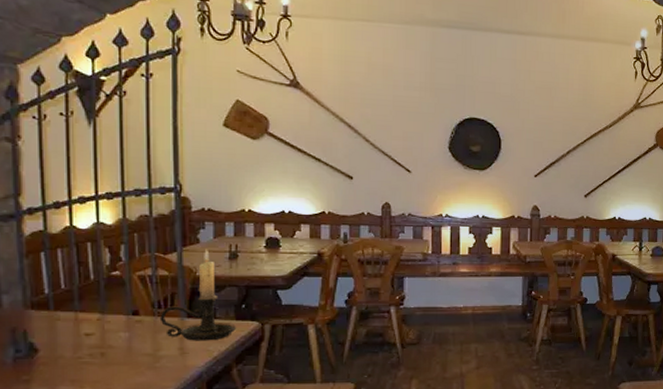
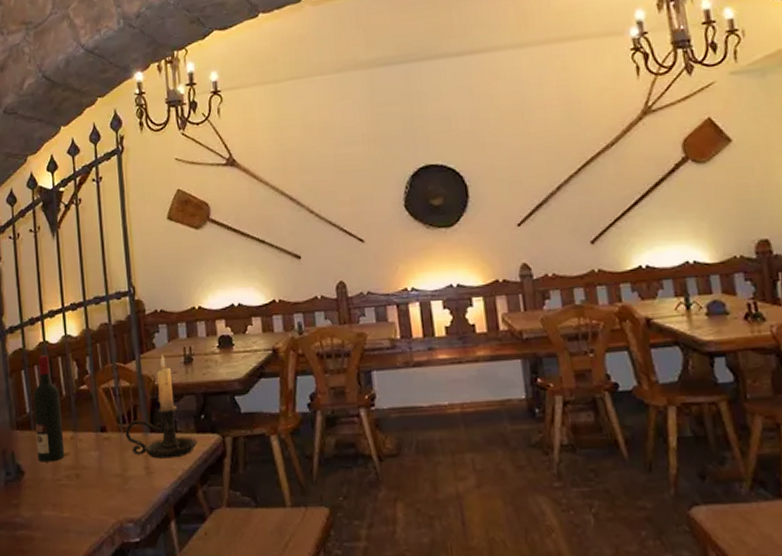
wine bottle: none [53,239,89,341] -> present [32,355,65,462]

